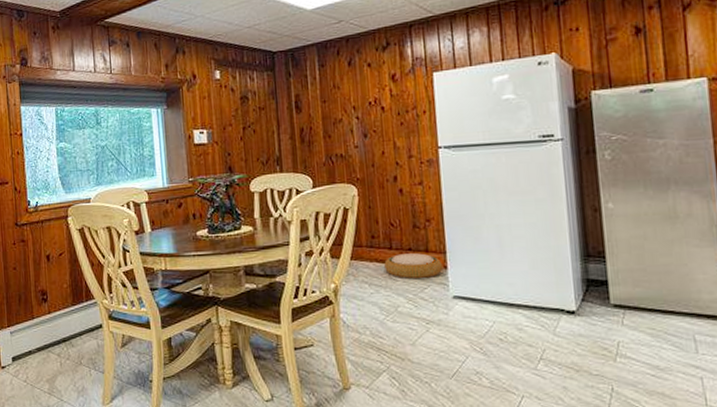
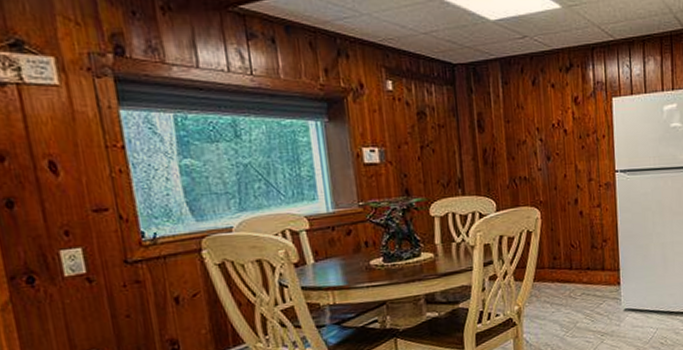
woven basket: present [384,253,443,279] -> none [565,271,617,296]

